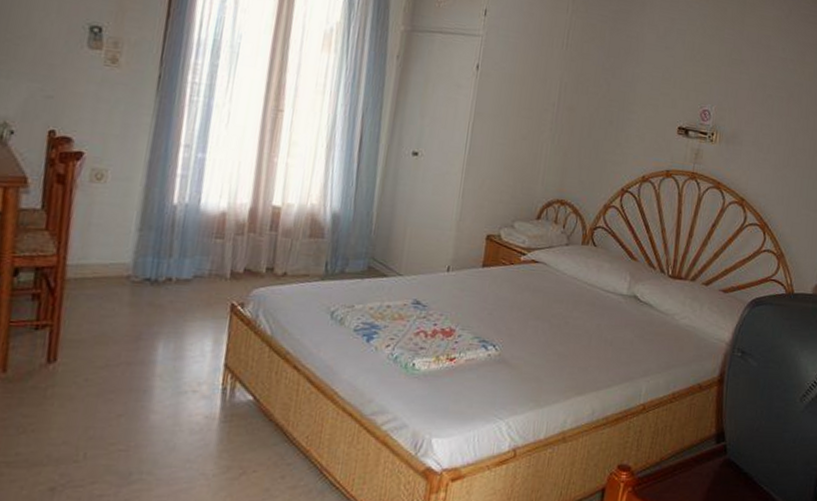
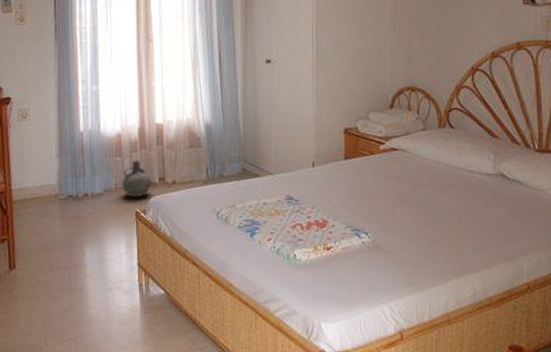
ceramic jug: none [218,244,257,288] -> present [122,160,152,197]

